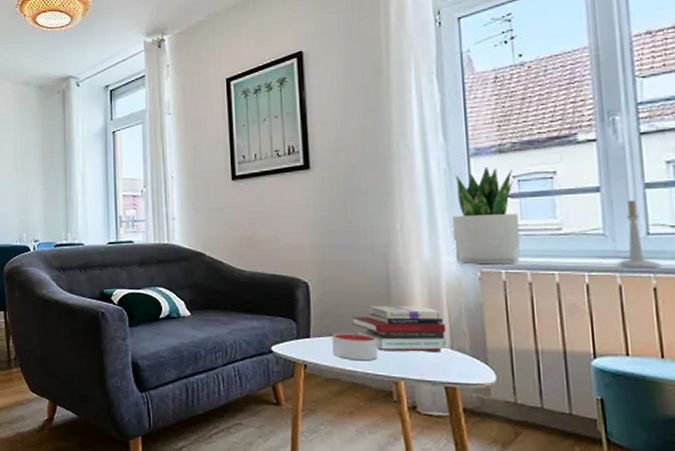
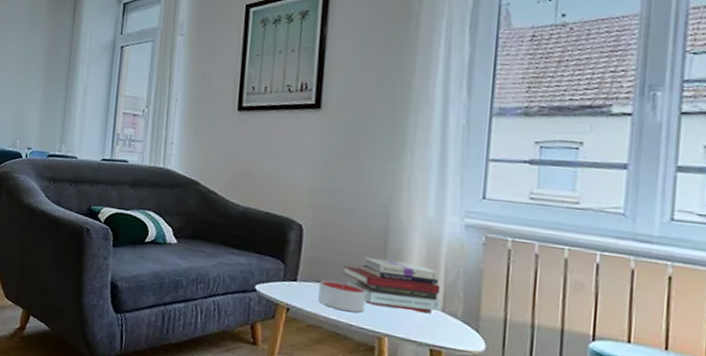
planter: present [451,167,521,265] -> none [461,128,536,234]
candlestick: present [614,200,662,268] -> none [630,182,681,257]

